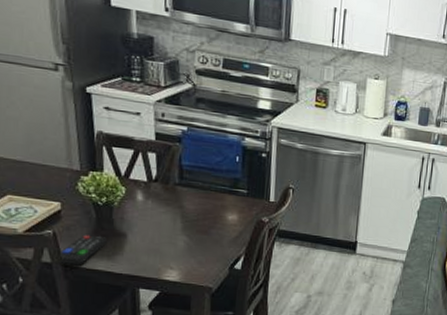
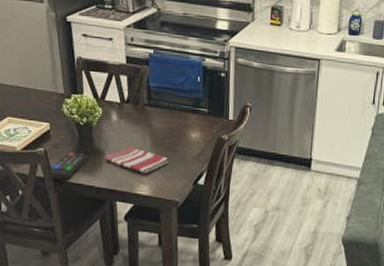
dish towel: none [126,227,202,258] -> present [104,145,169,173]

